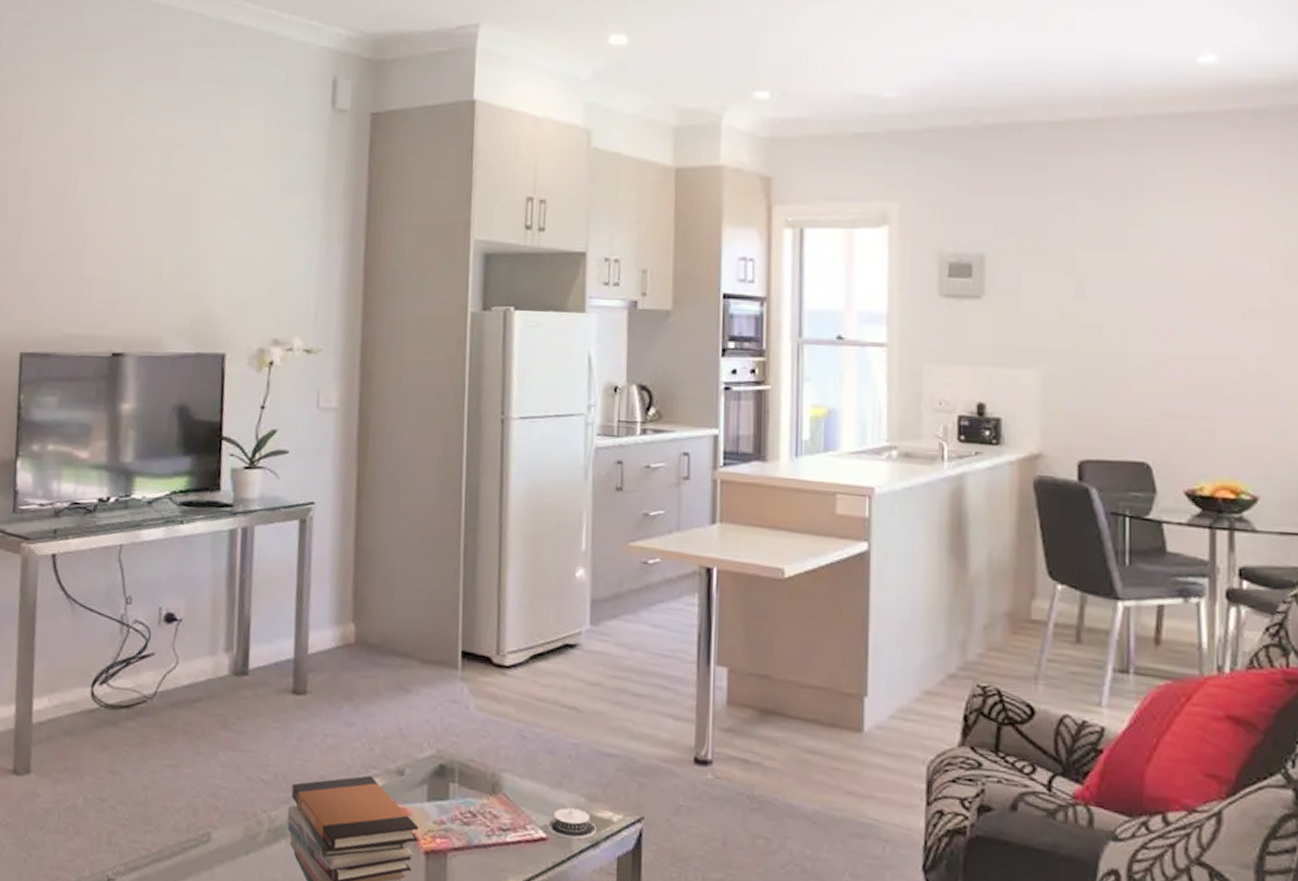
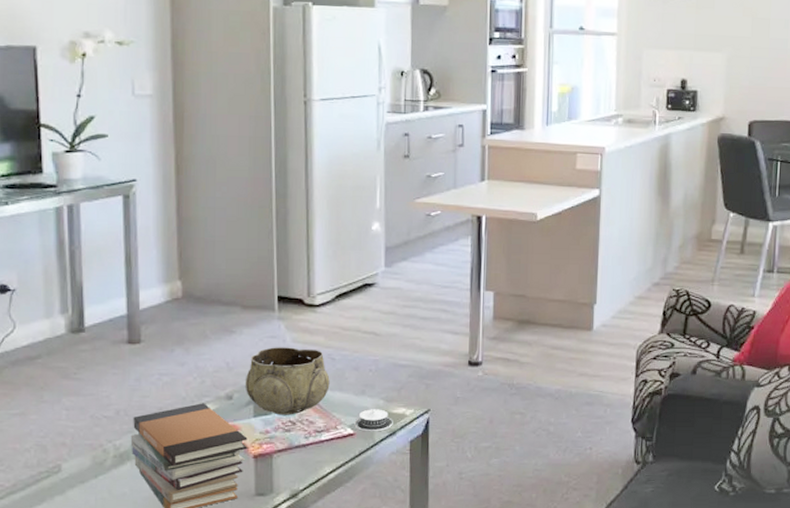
decorative bowl: none [419,714,520,804] -> present [245,347,330,415]

